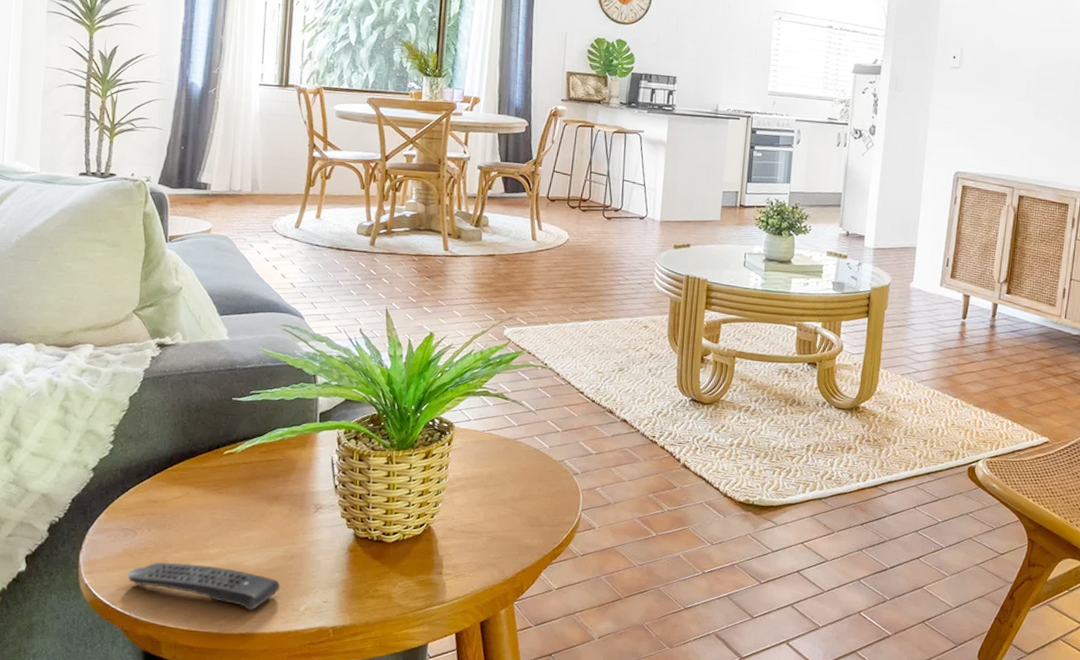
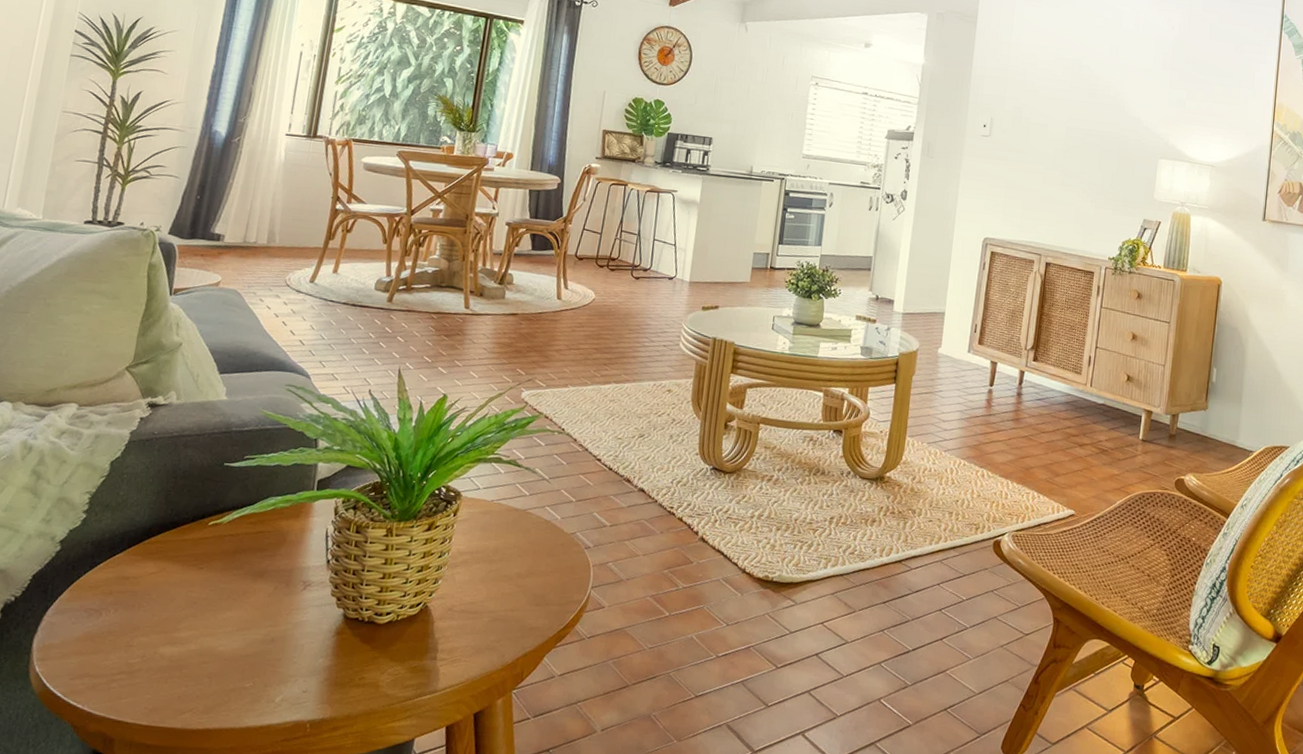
remote control: present [128,561,281,610] -> none [85,646,257,702]

